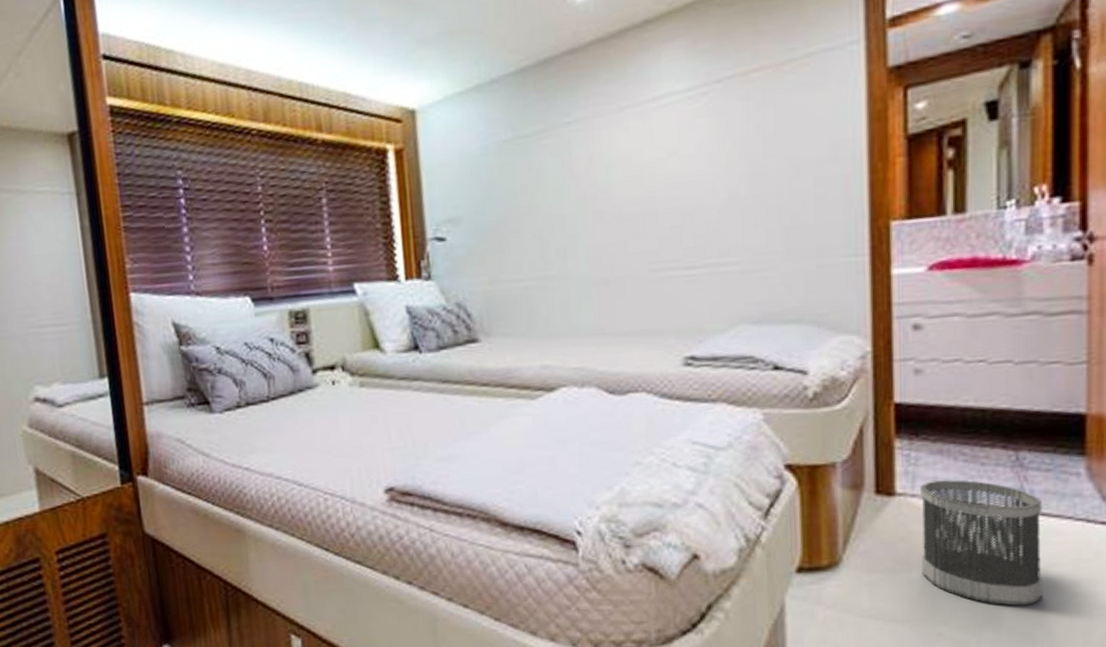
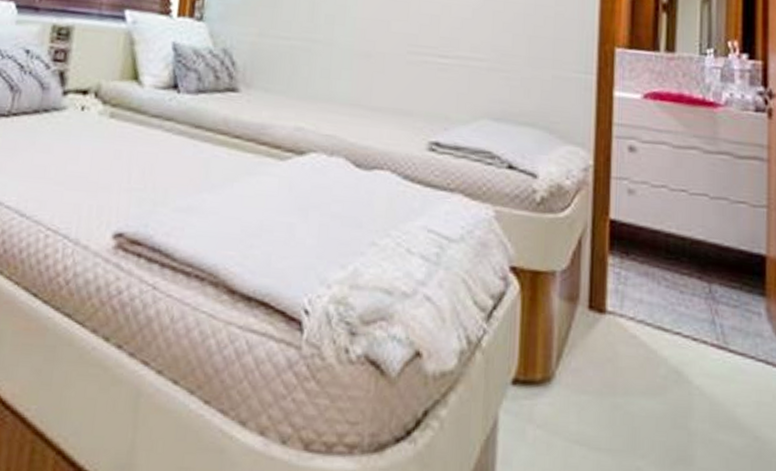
wastebasket: present [921,479,1042,606] -> none [625,303,730,446]

